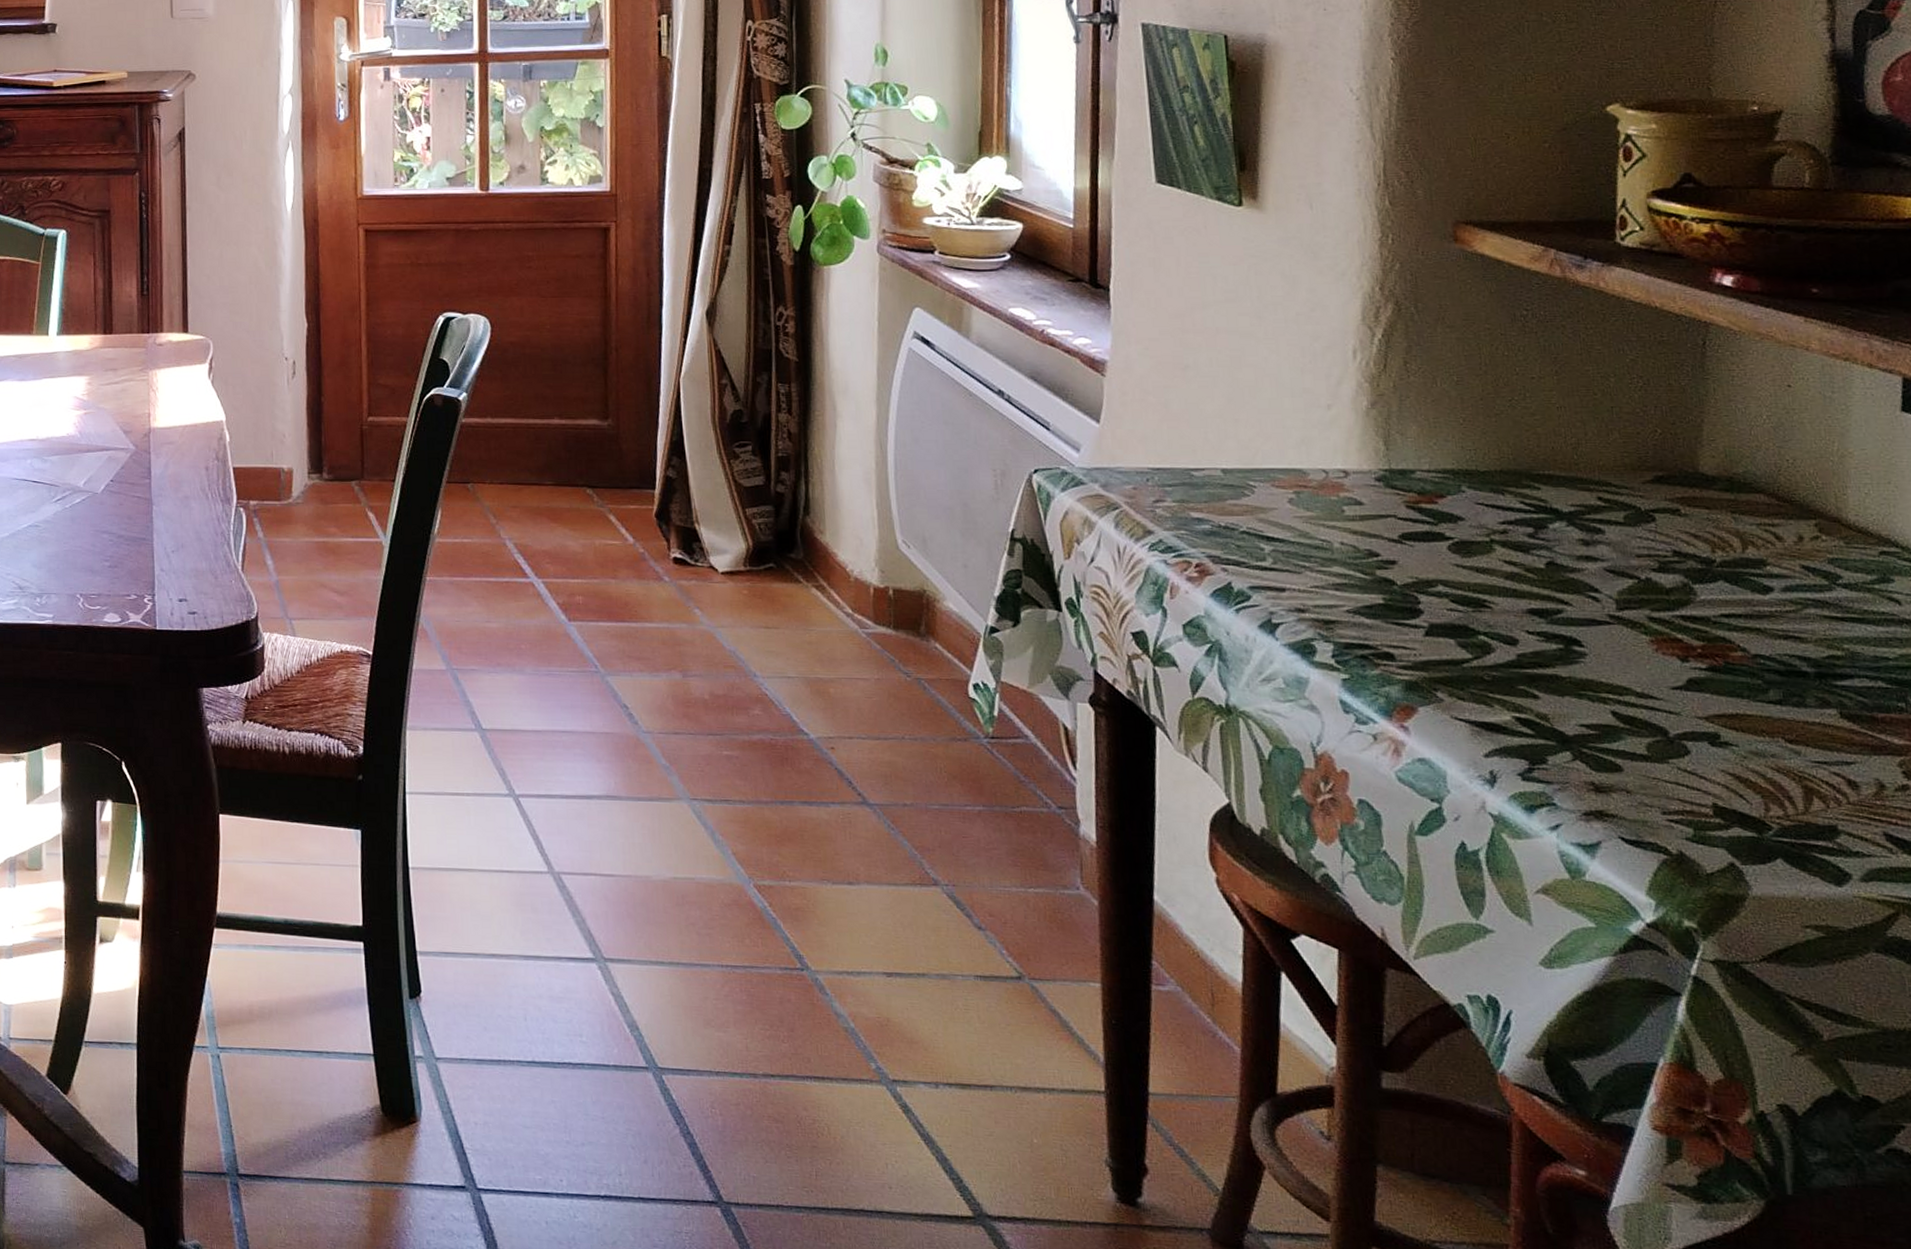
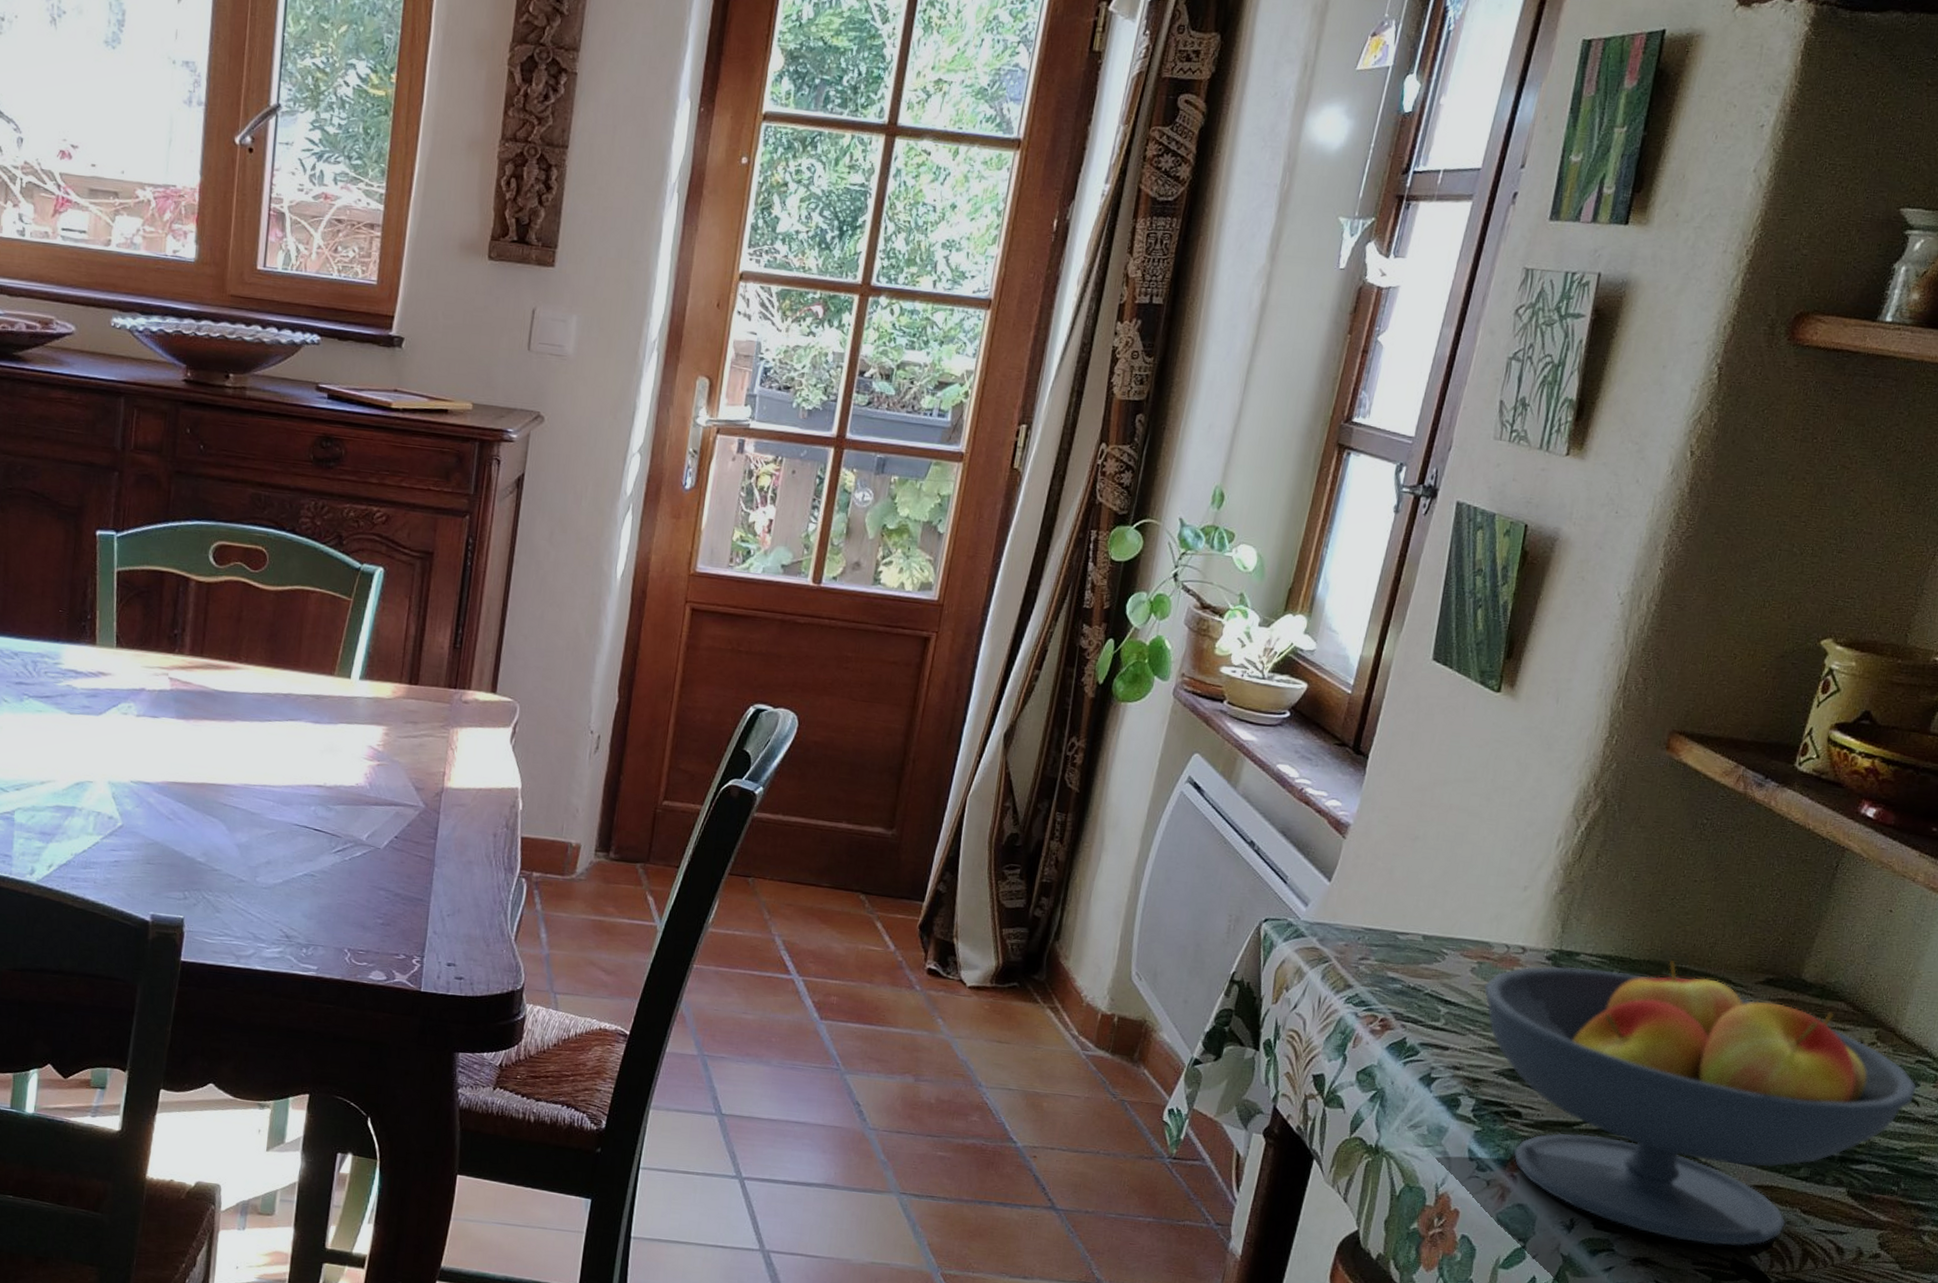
fruit bowl: none [1308,468,1892,790] -> present [1483,960,1917,1246]

